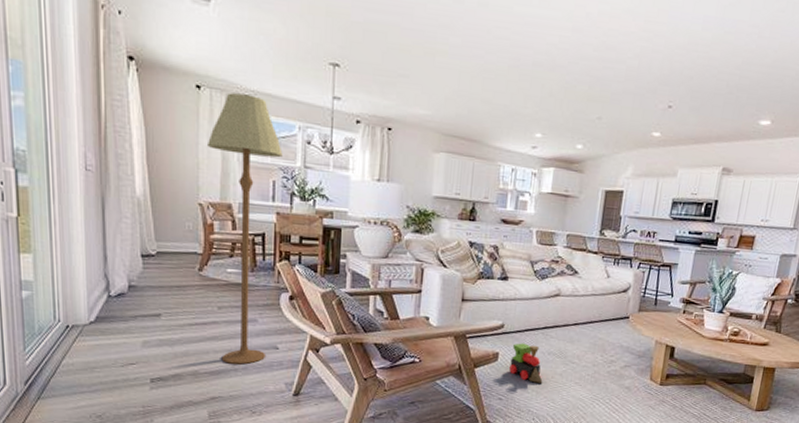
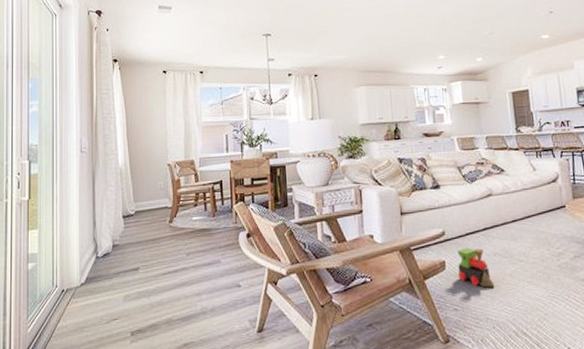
floor lamp: present [208,93,283,365] -> none [173,70,232,307]

